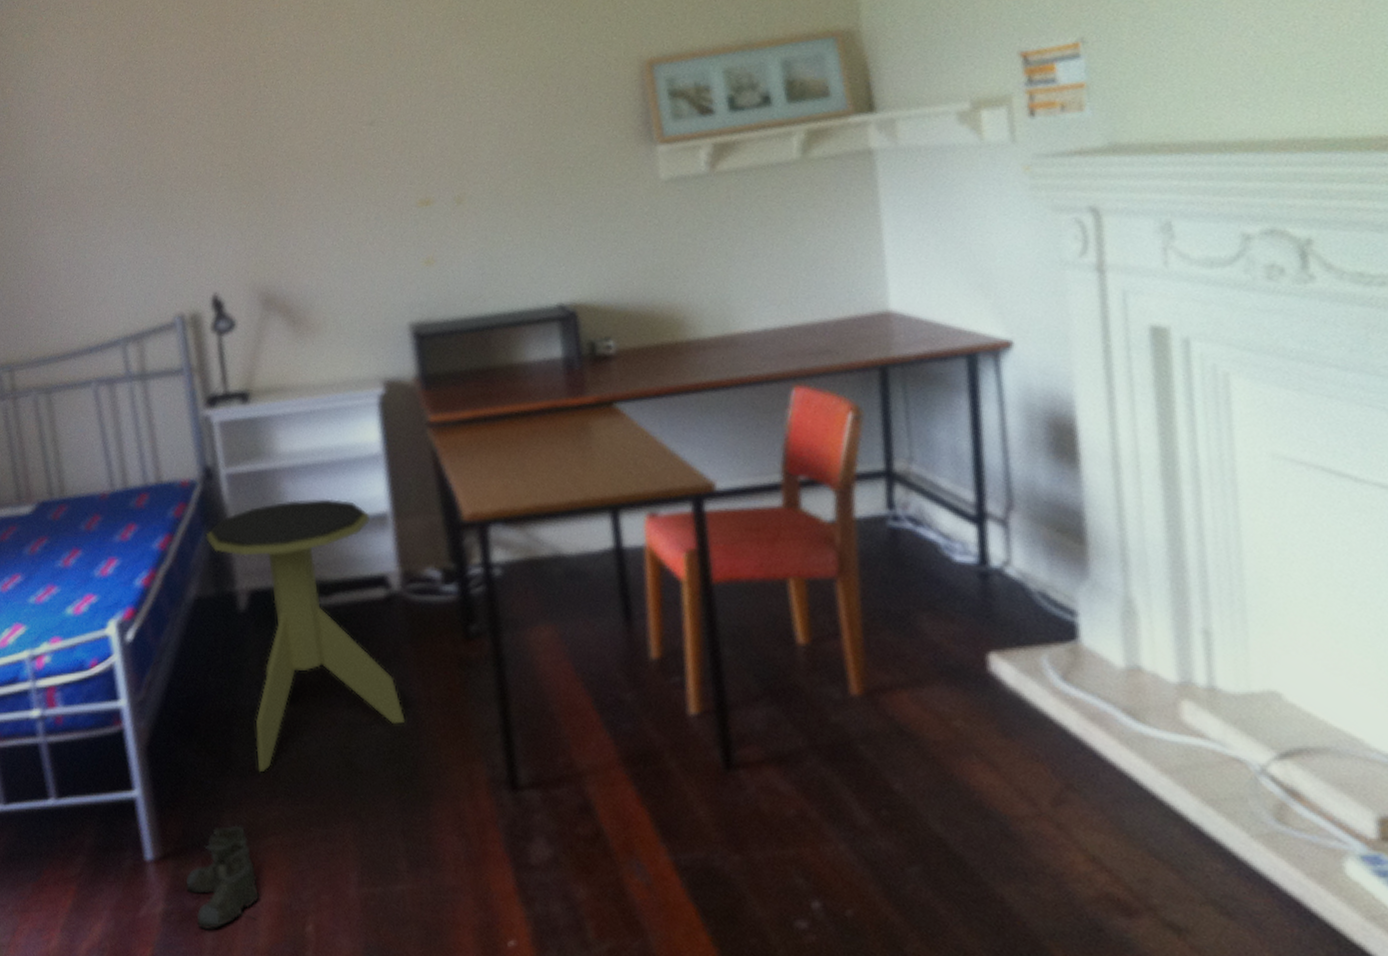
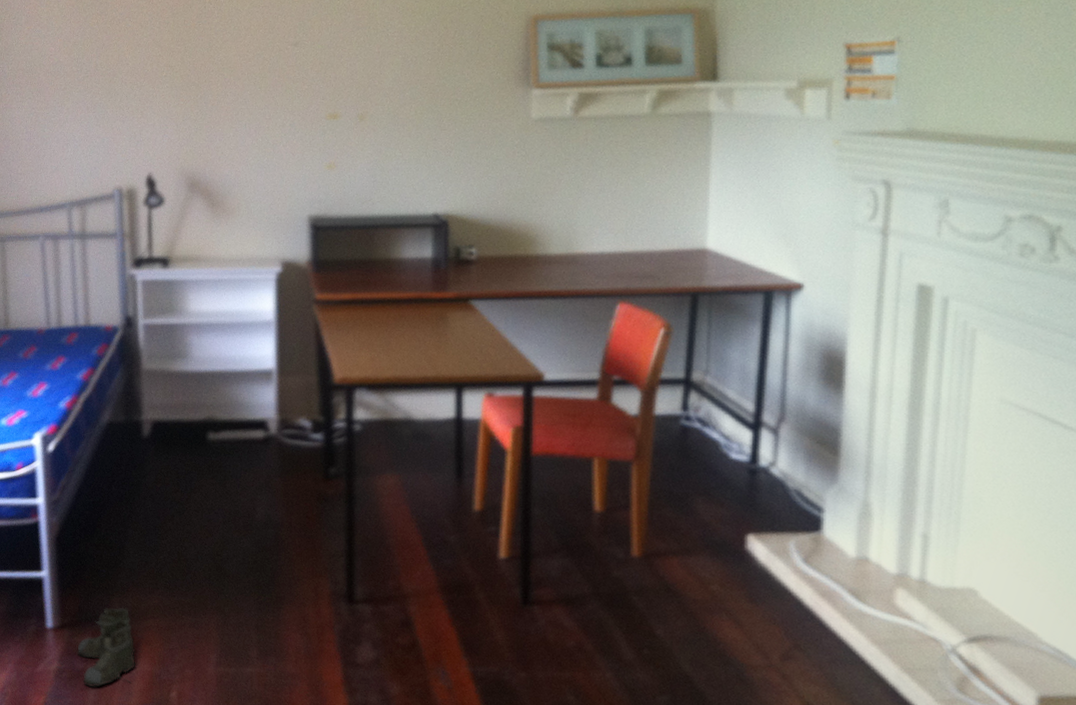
side table: present [205,498,406,772] -> none [121,351,269,567]

